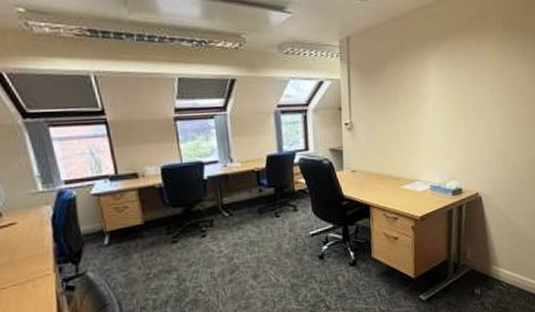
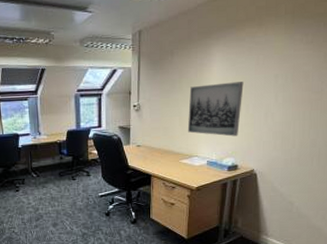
wall art: none [406,96,462,157] -> present [187,82,244,137]

